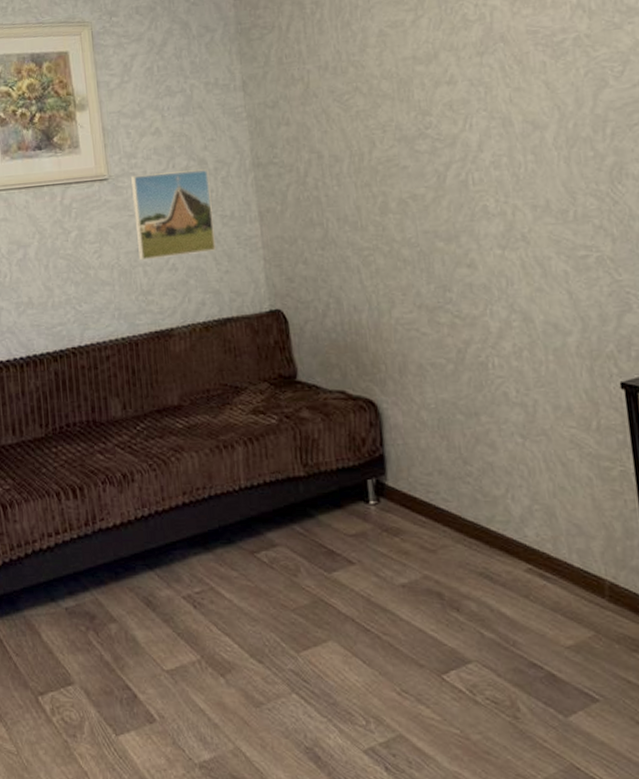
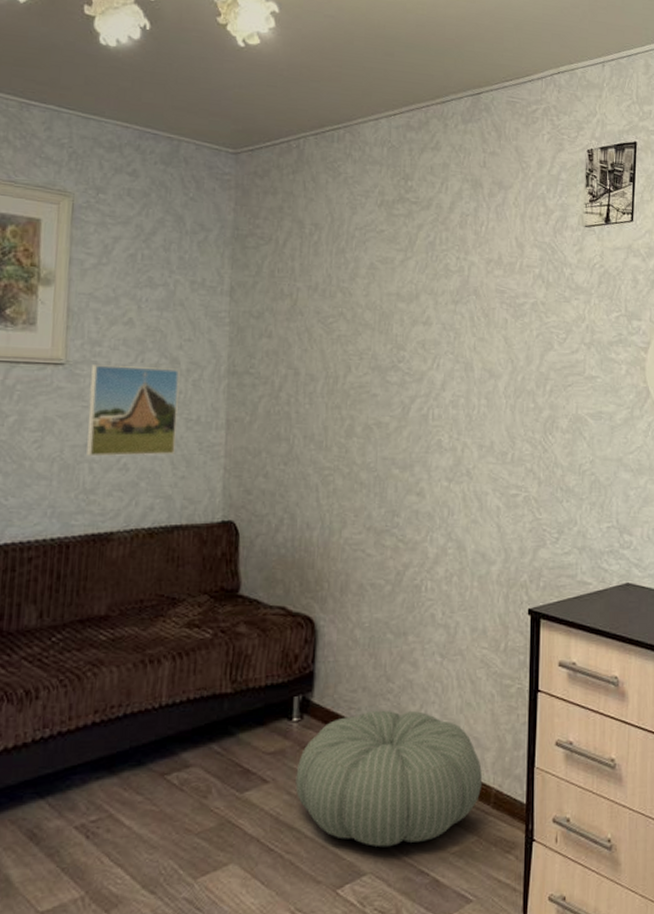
pouf: none [381,493,592,636] -> present [295,710,483,847]

